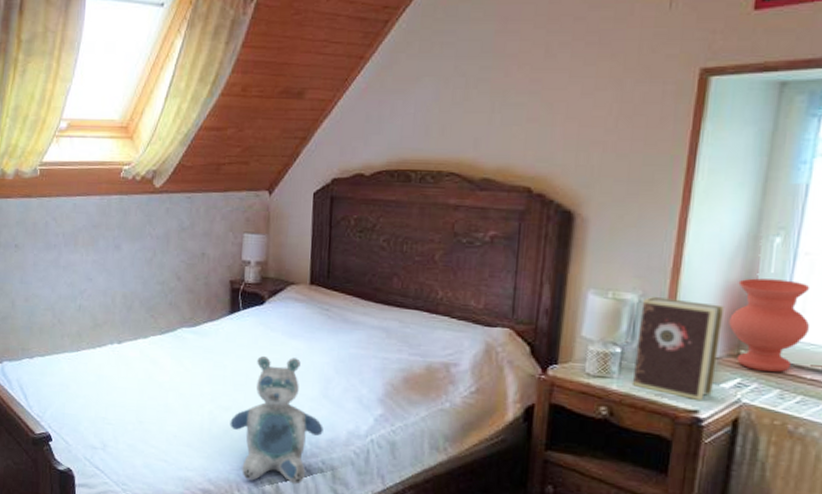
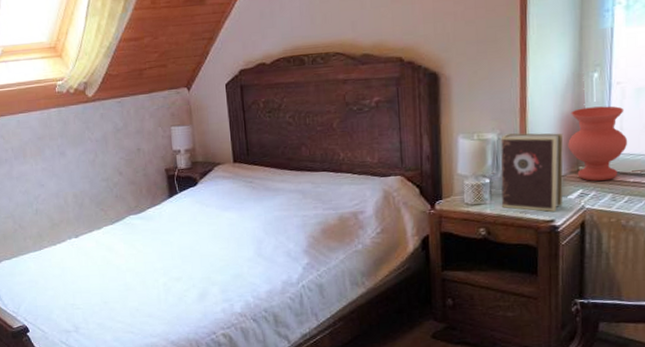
polar bear: present [230,355,323,485] -> none [182,227,262,337]

